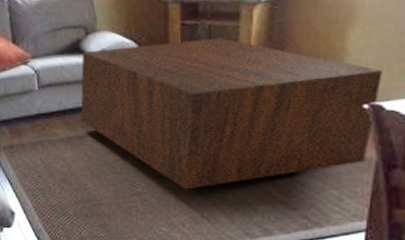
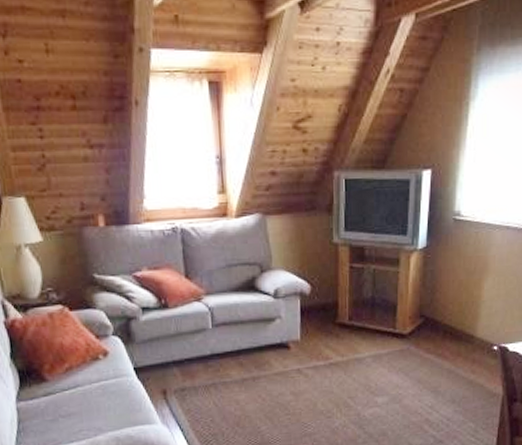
coffee table: present [80,38,383,190] -> none [255,282,508,429]

